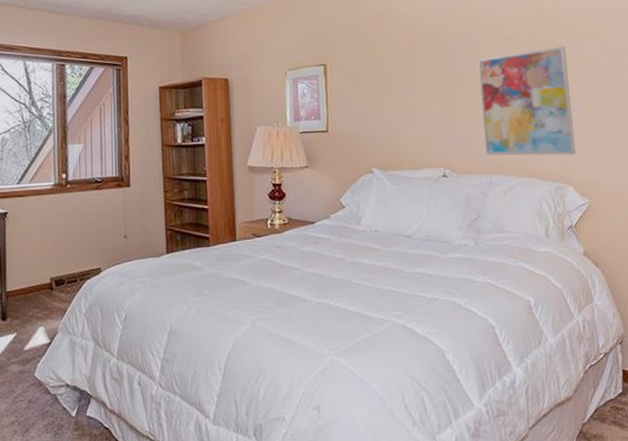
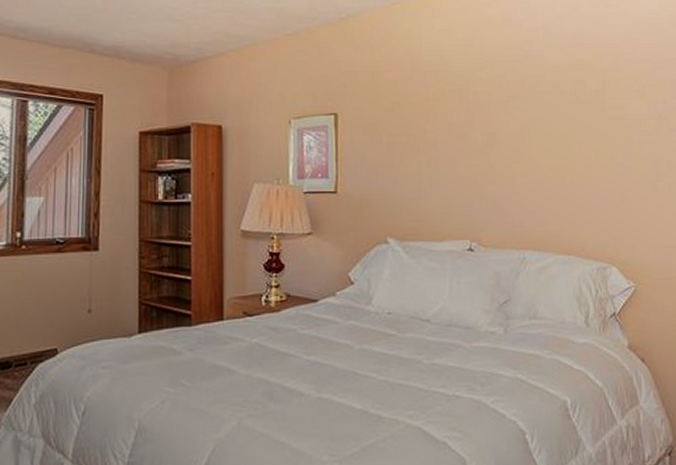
wall art: present [478,46,577,156] -> none [512,104,621,231]

